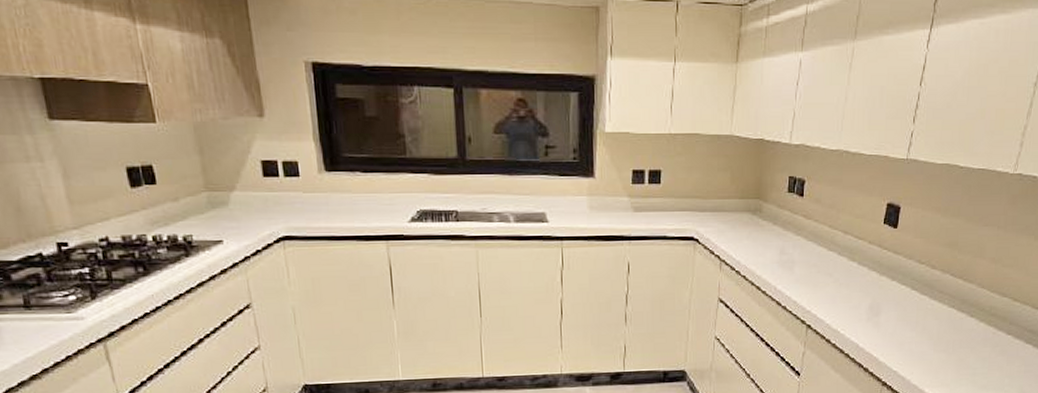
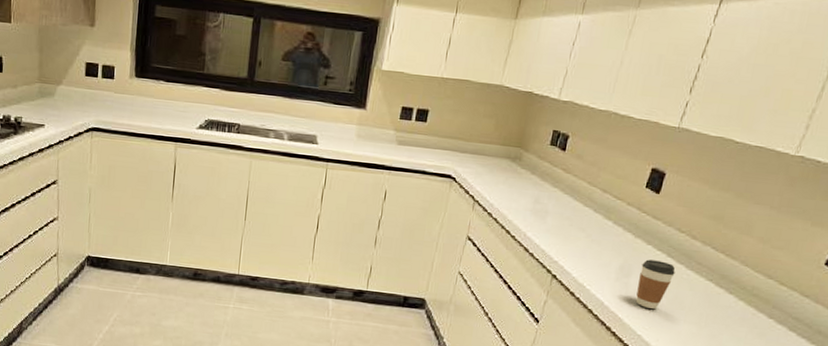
coffee cup: none [888,295,920,343] -> present [635,259,676,309]

